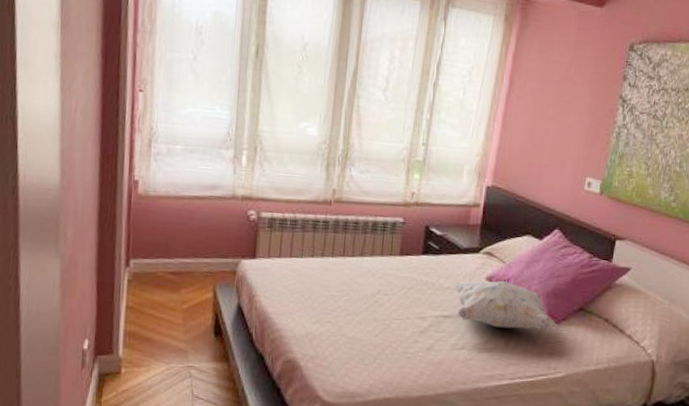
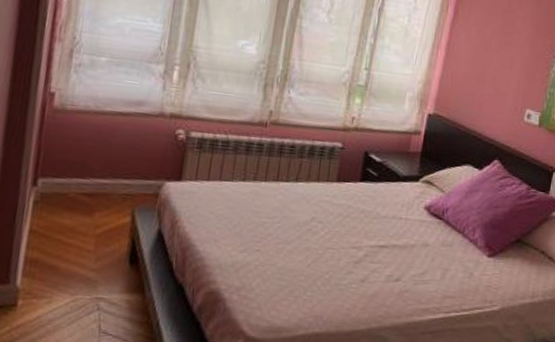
decorative pillow: present [452,281,559,331] -> none [389,210,496,263]

